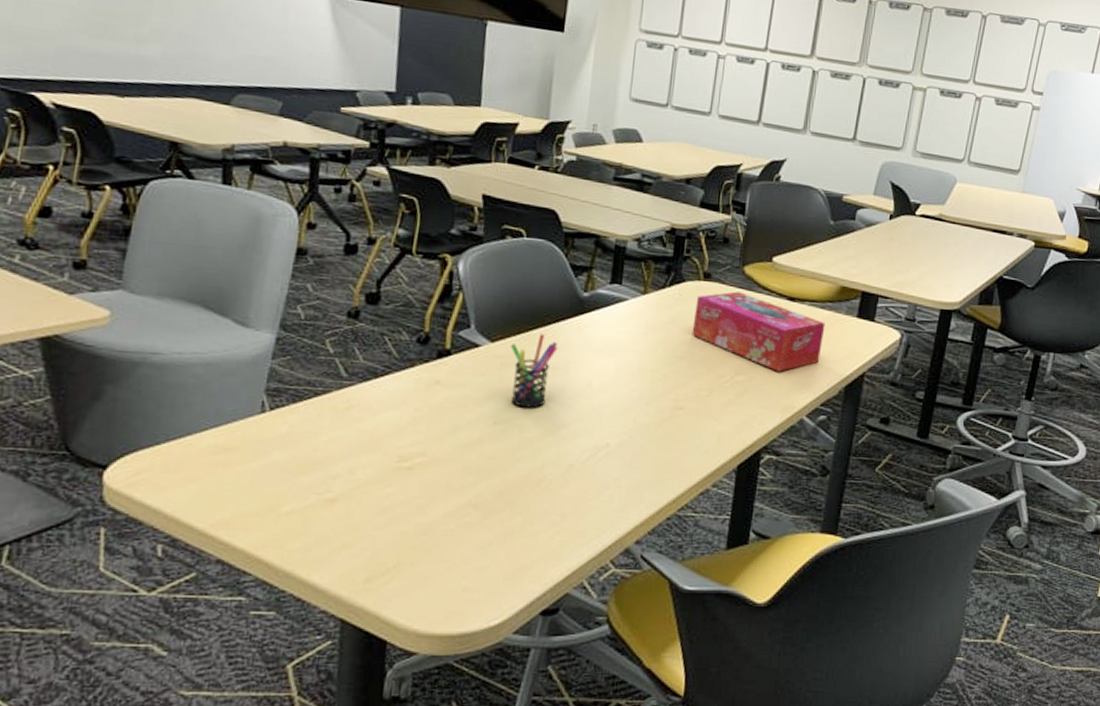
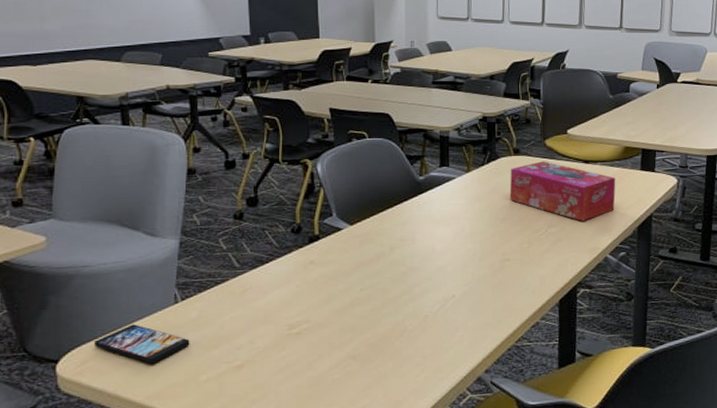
smartphone: none [154,432,275,484] -> present [94,324,190,364]
pen holder: present [509,333,558,408] -> none [366,213,404,275]

